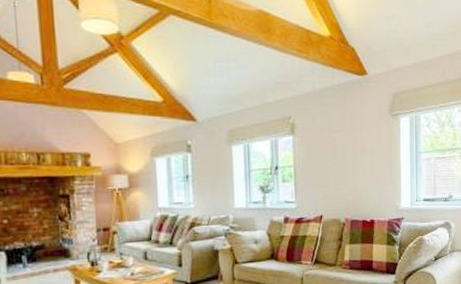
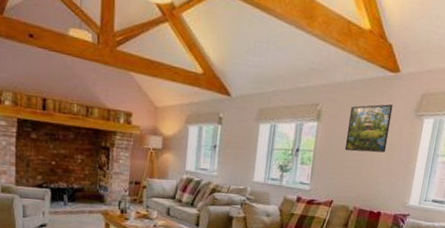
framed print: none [324,107,368,161] -> present [344,104,393,153]

